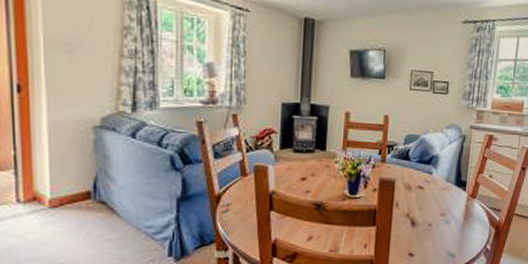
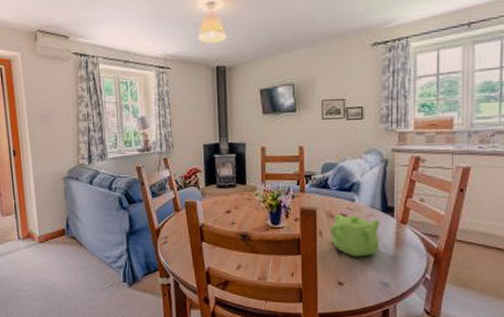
teapot: none [405,186,453,229] -> present [329,214,380,257]

